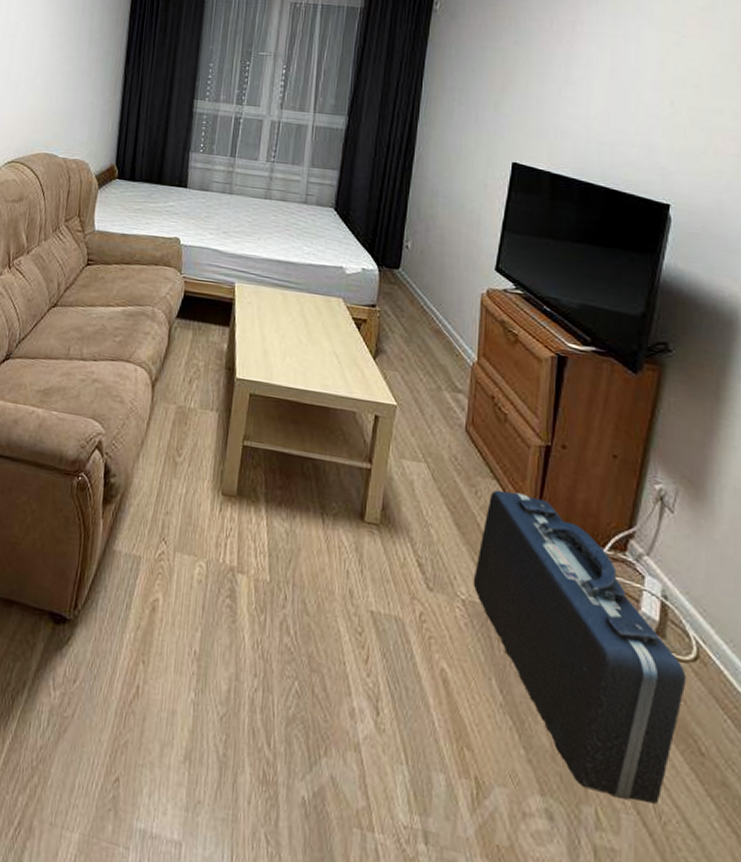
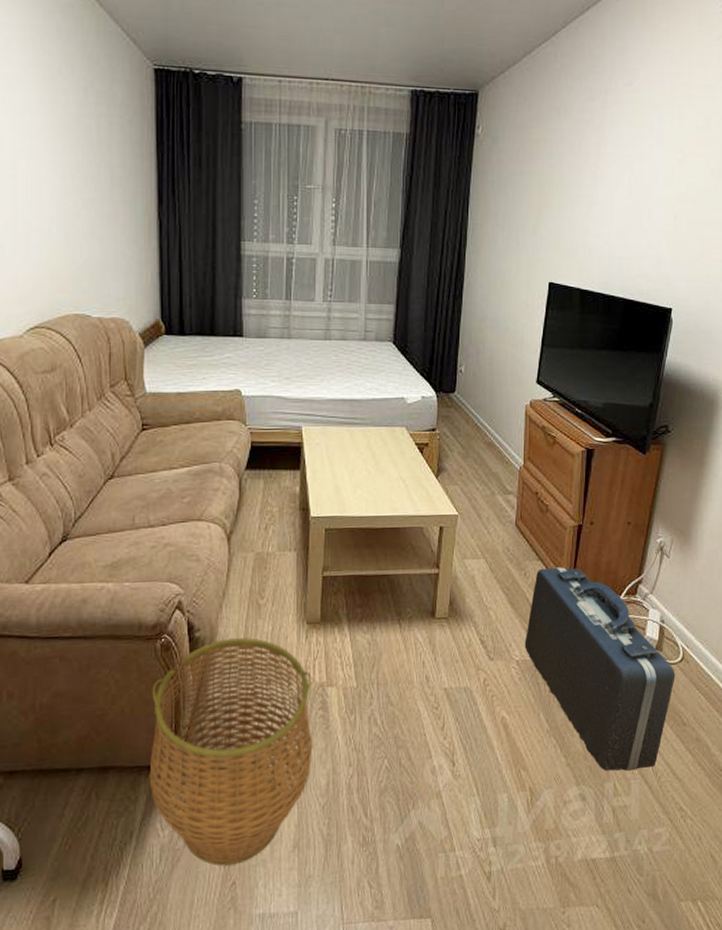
basket: none [48,491,222,757] -> present [149,638,313,866]

